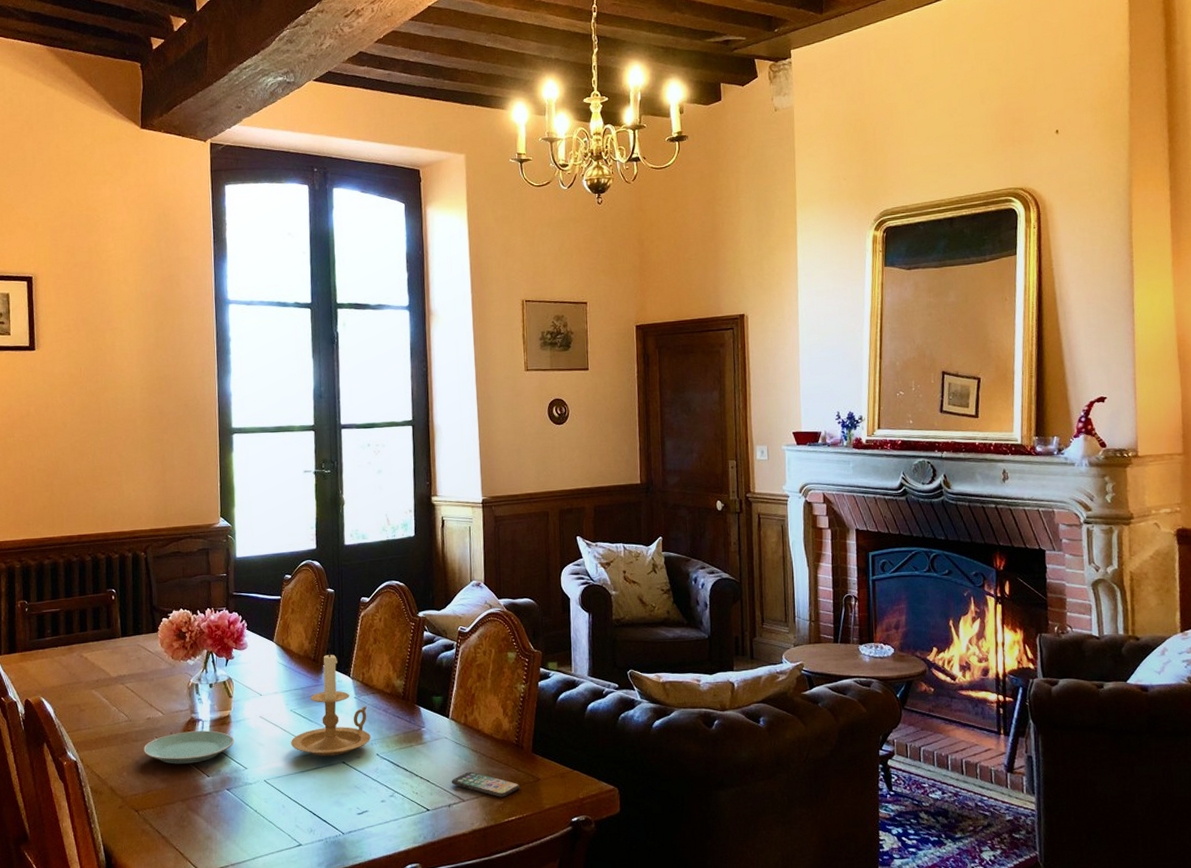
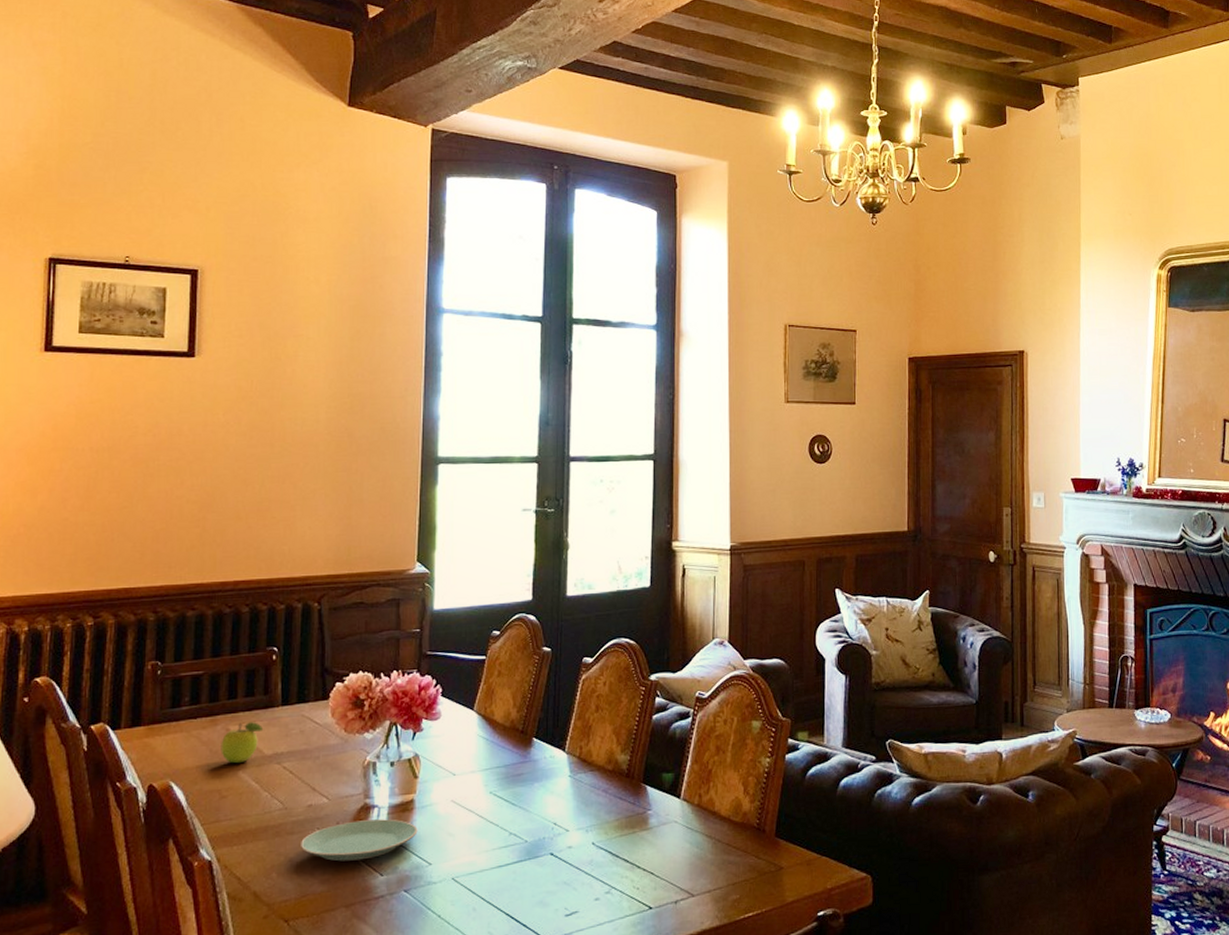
fruit: none [77,650,109,684] -> present [221,722,264,764]
candle holder: present [291,651,371,757] -> none [488,722,586,848]
smartphone: present [451,771,520,797] -> none [679,861,759,890]

